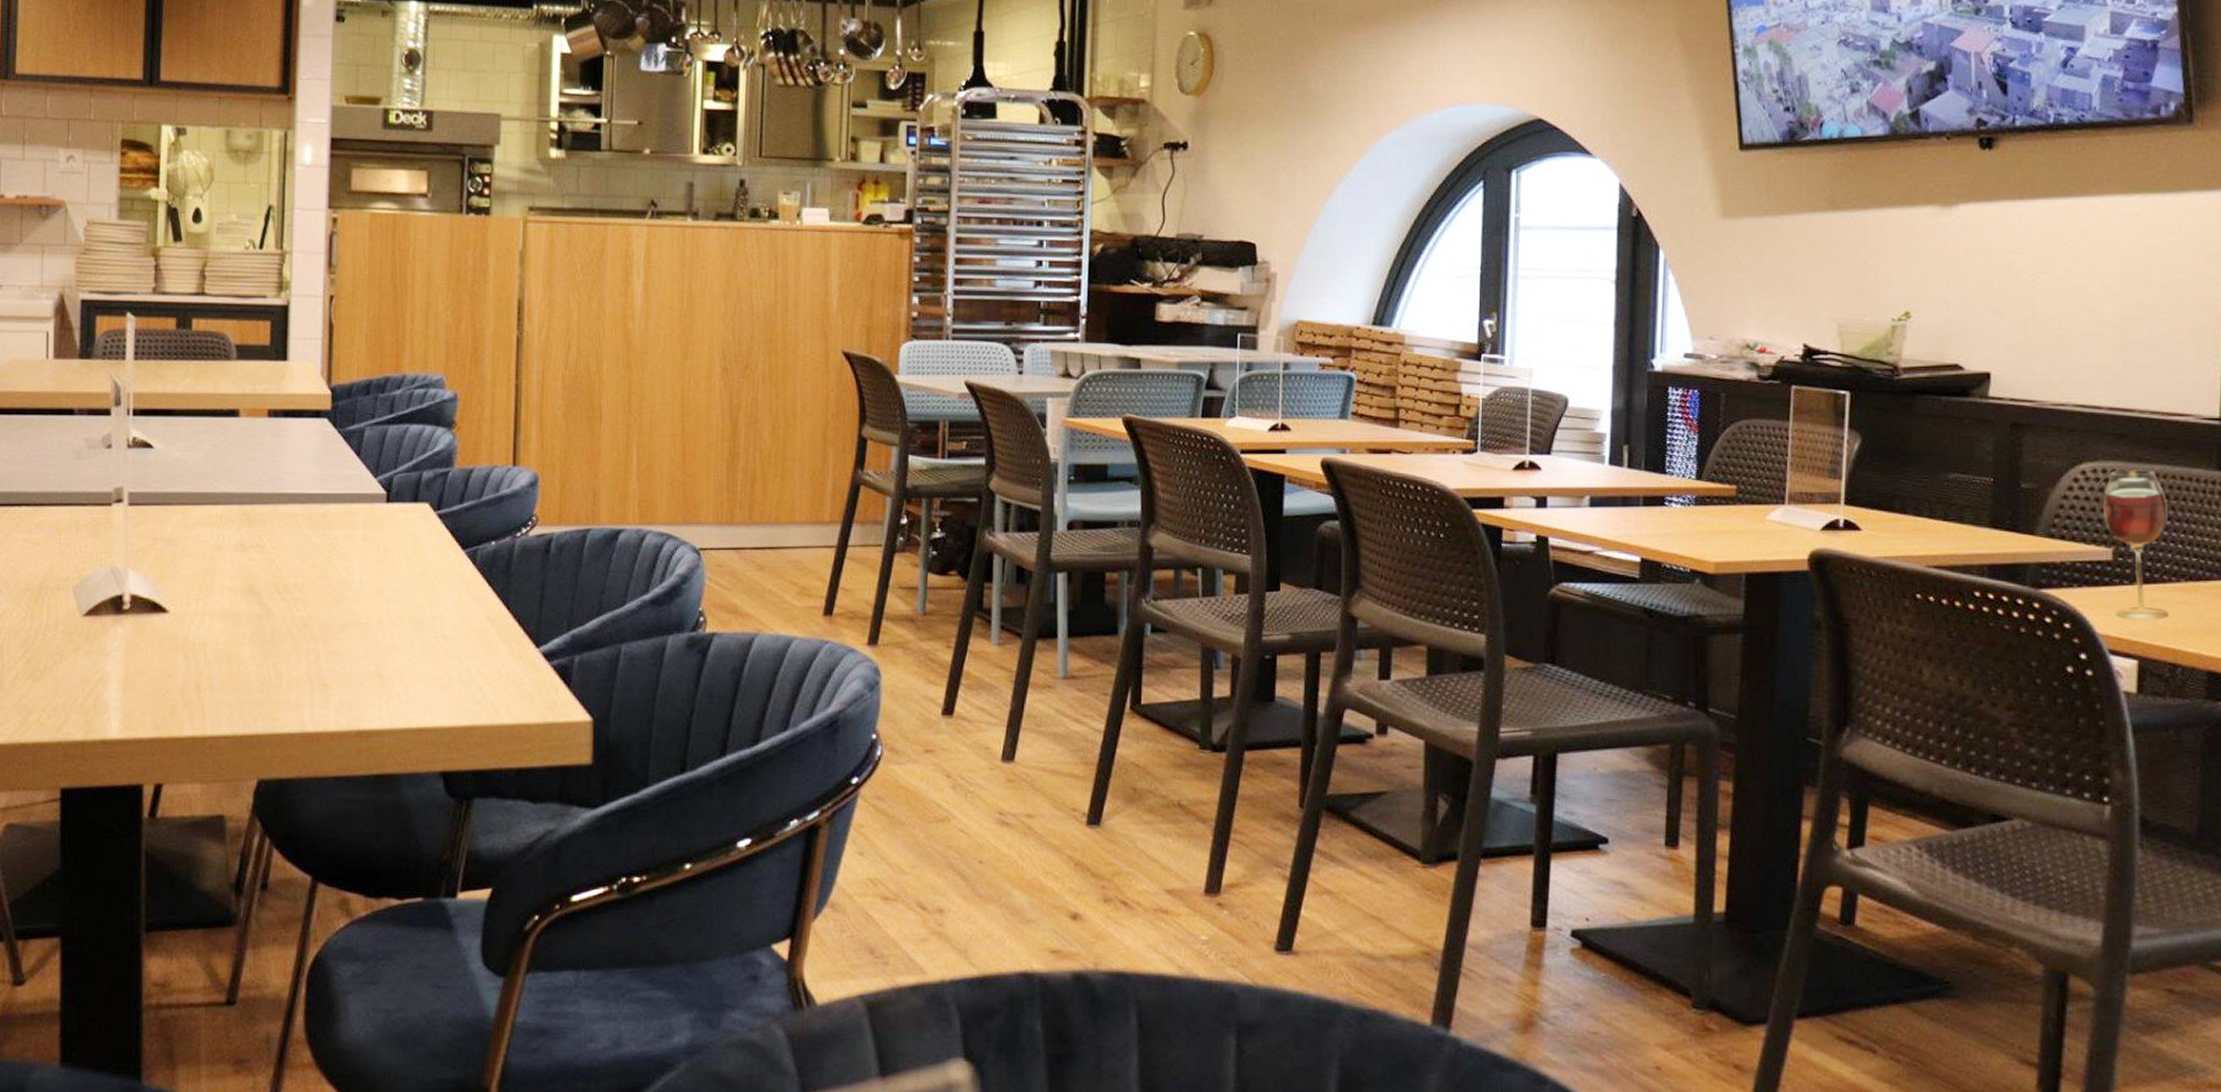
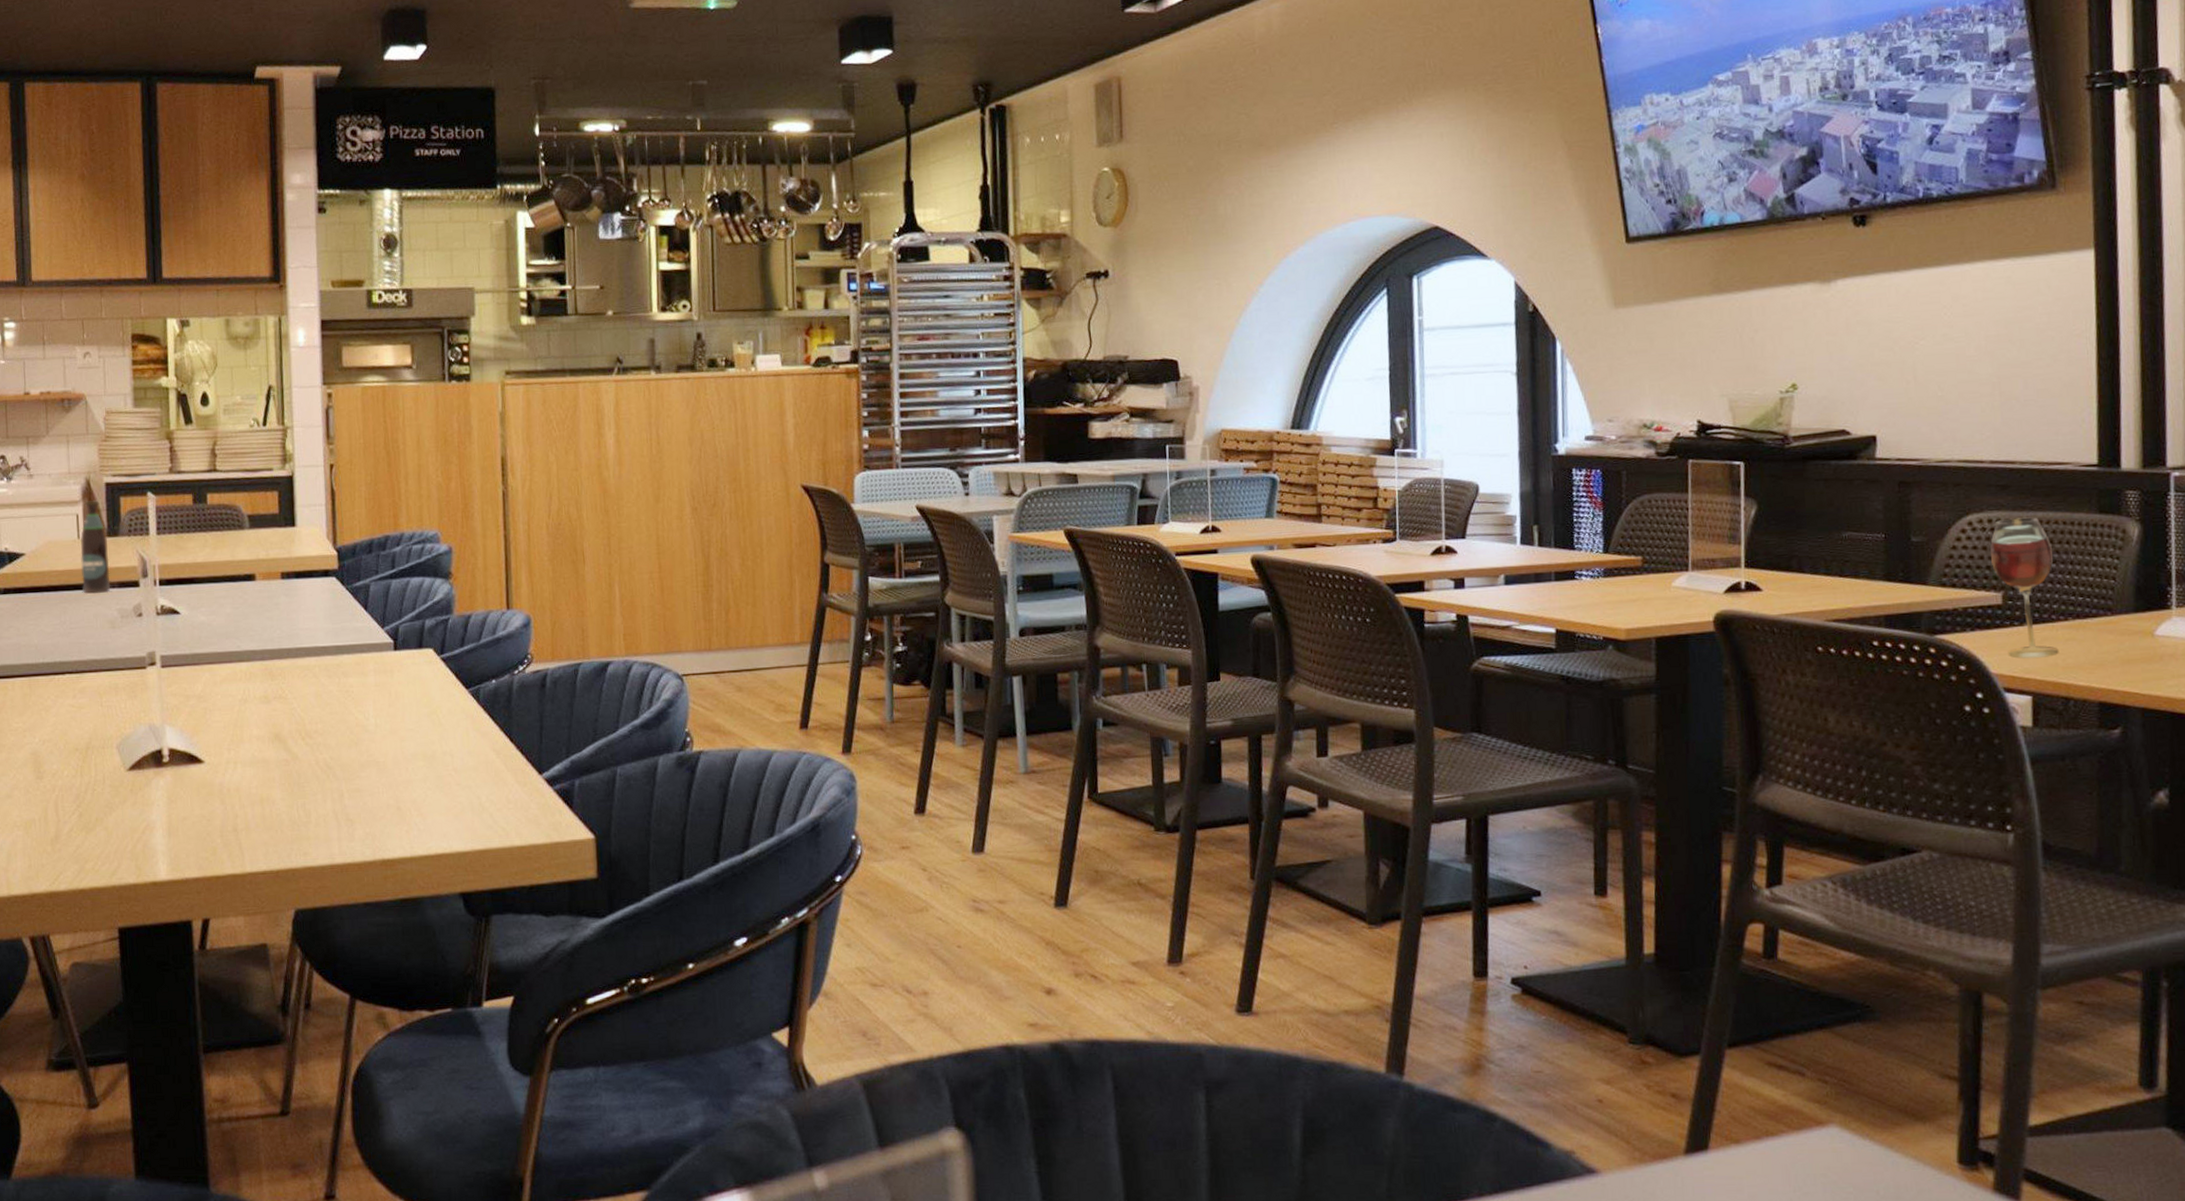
bottle: none [48,318,80,421] -> present [80,500,111,595]

